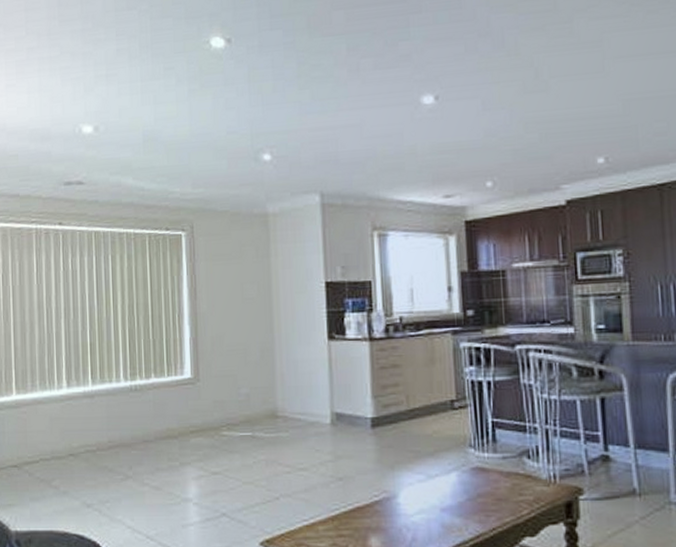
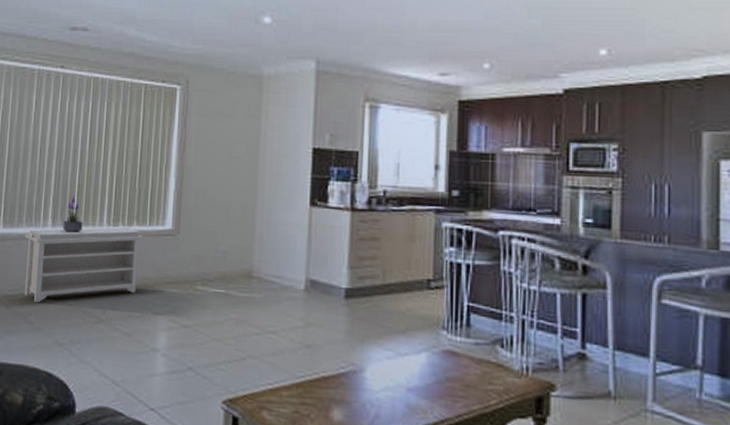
bench: none [40,380,163,467] -> present [25,227,144,303]
potted plant: none [78,352,99,393] -> present [62,193,83,233]

